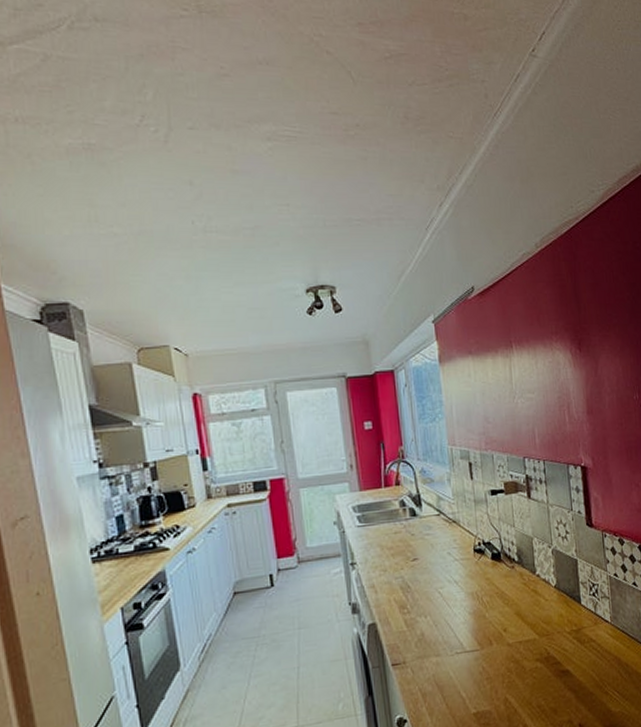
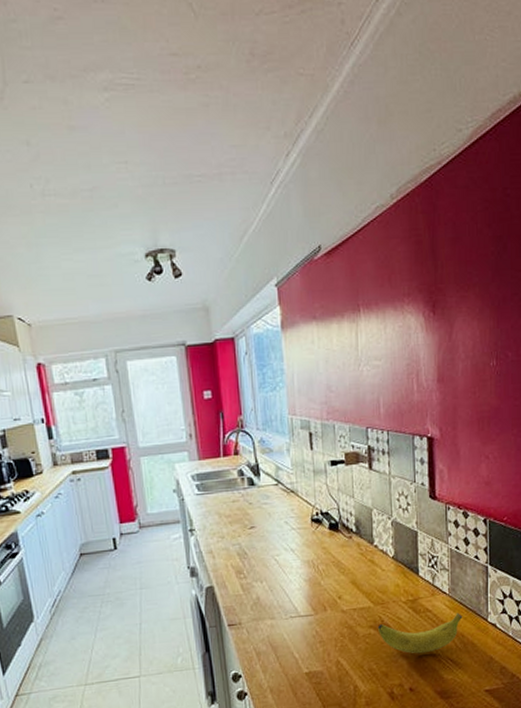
banana: none [544,641,626,687] -> present [378,612,463,654]

